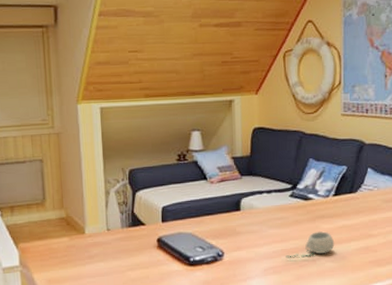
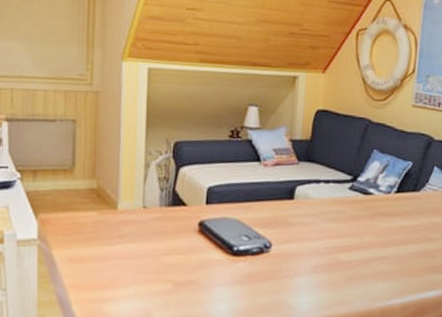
mug: present [286,230,335,260] -> none [338,229,392,258]

